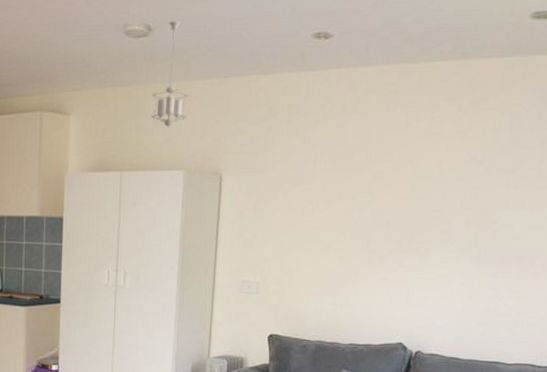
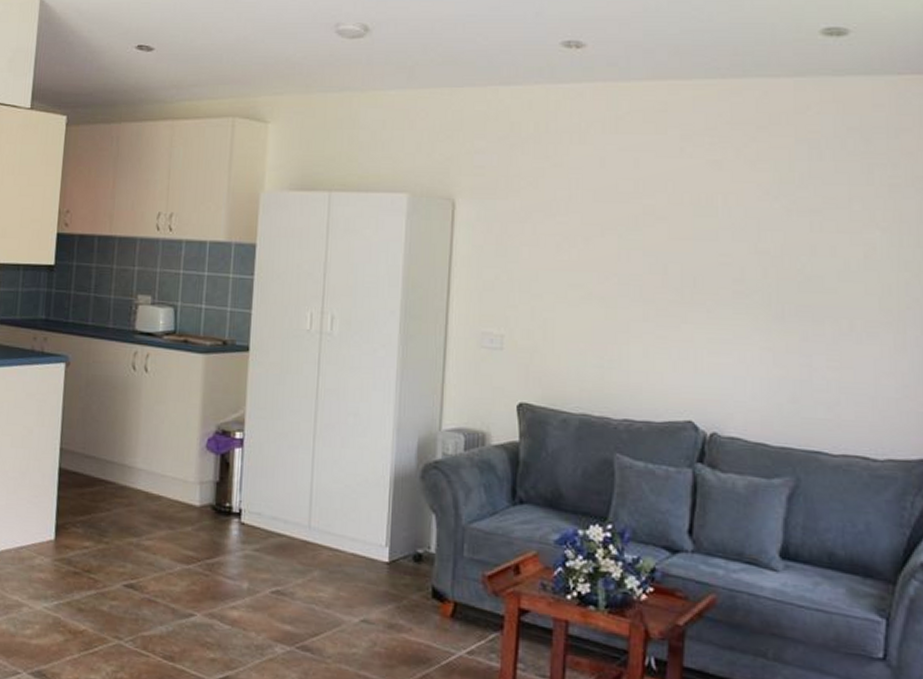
pendant light: present [151,21,188,128] -> none [368,21,413,143]

